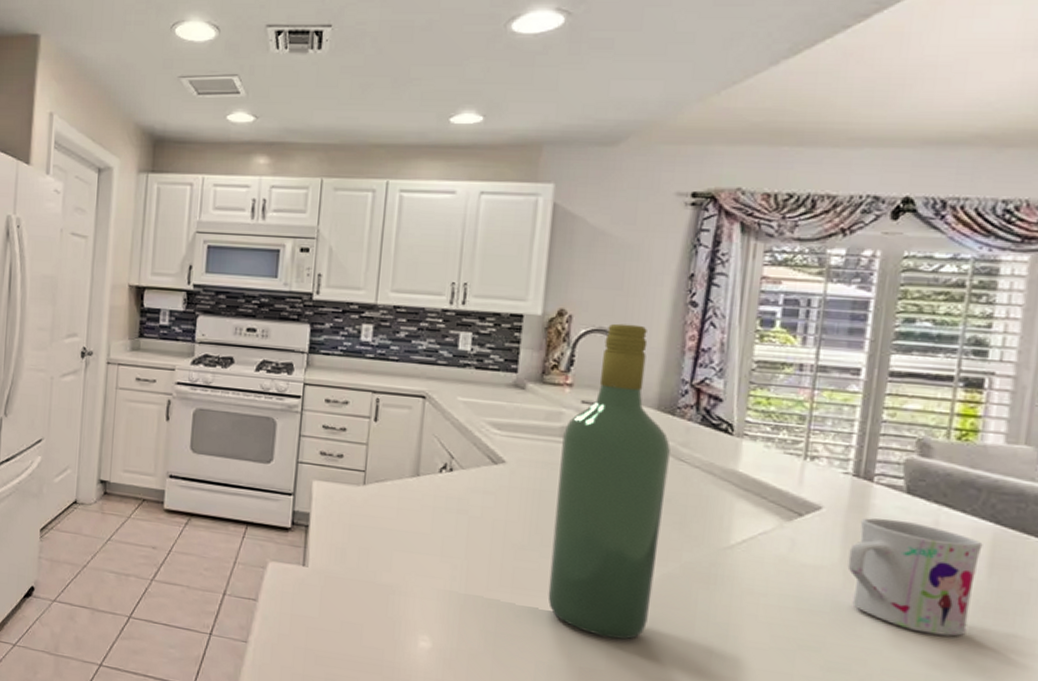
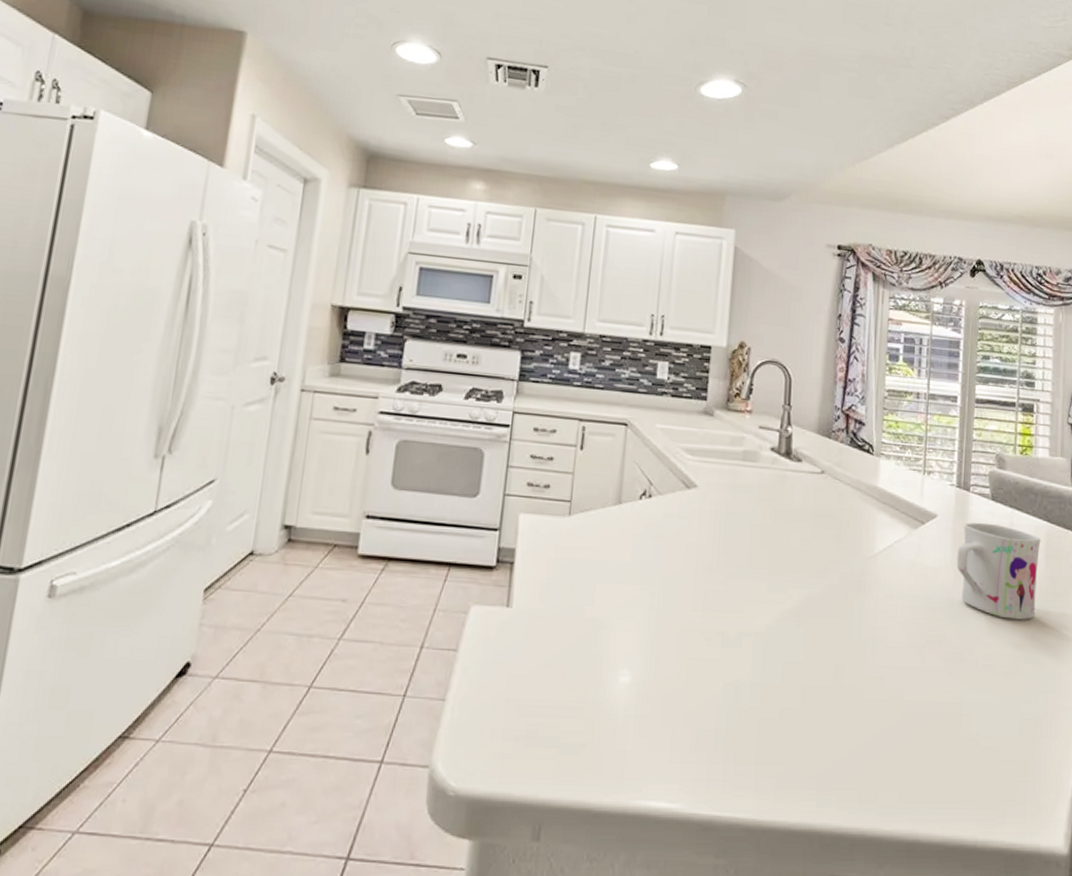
wine bottle: present [547,323,671,640] -> none [734,356,828,652]

